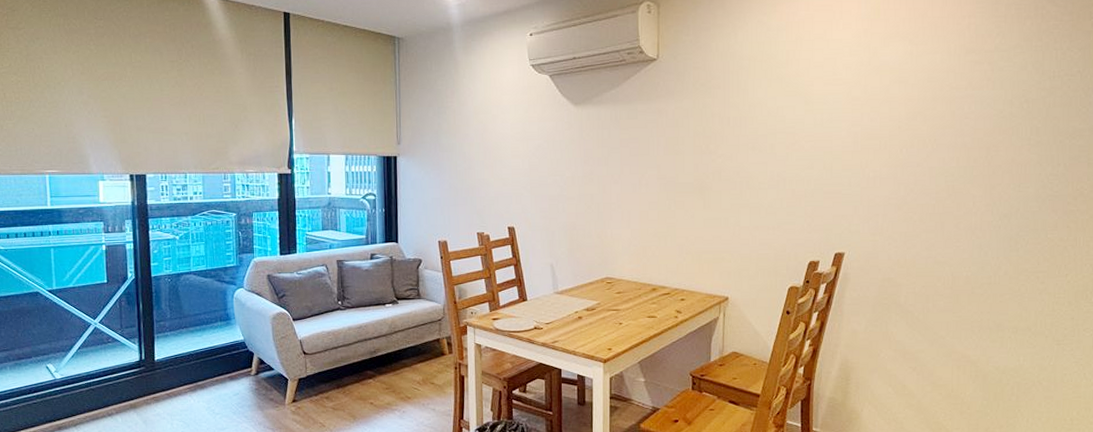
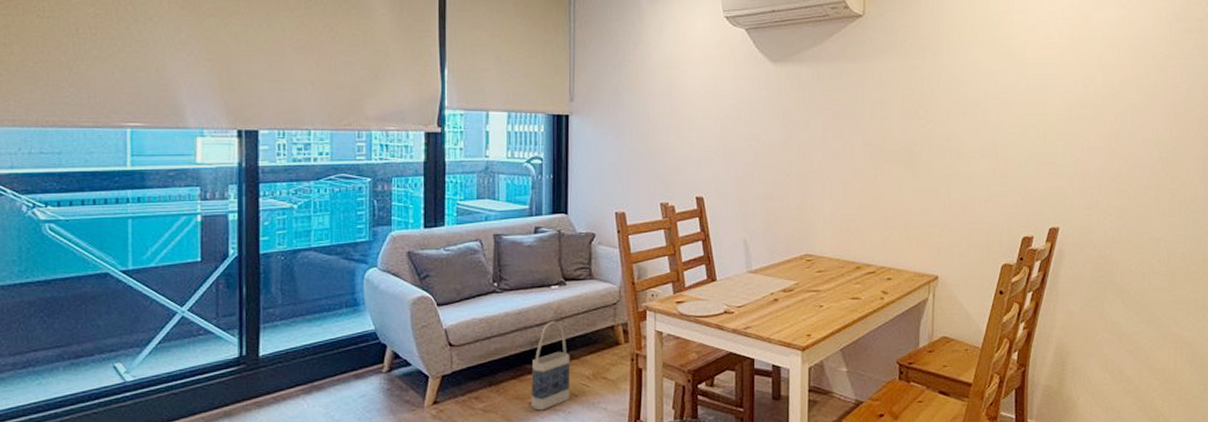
bag: none [371,334,404,410] -> present [530,320,571,411]

